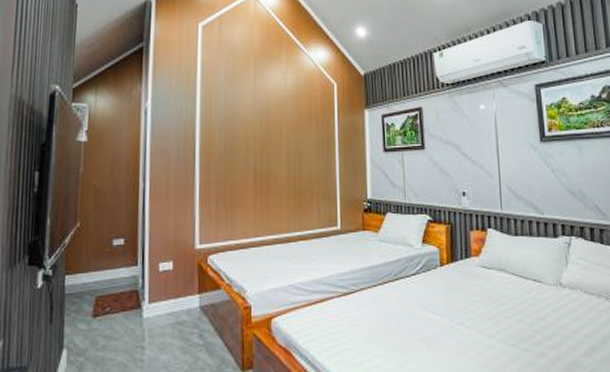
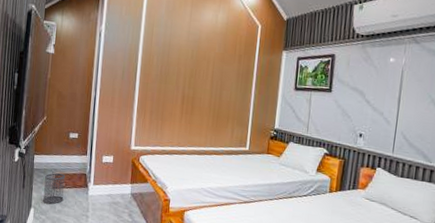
wastebasket: none [80,295,110,340] -> present [43,173,66,205]

